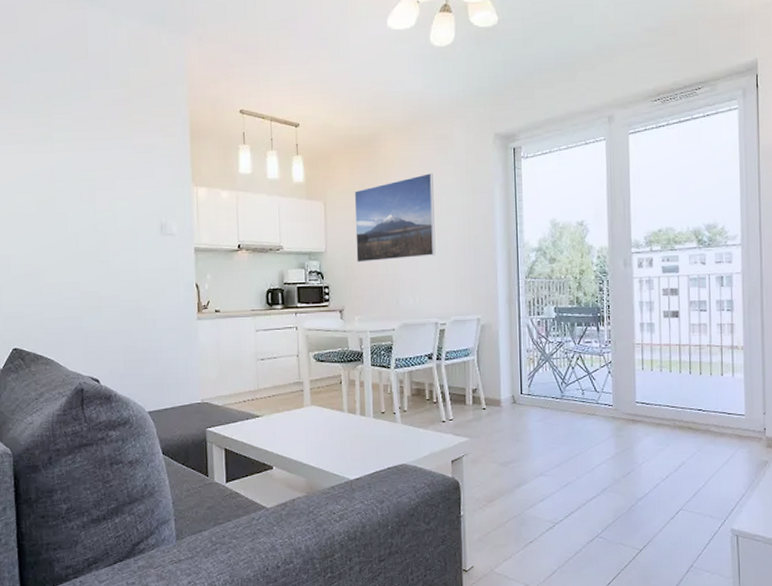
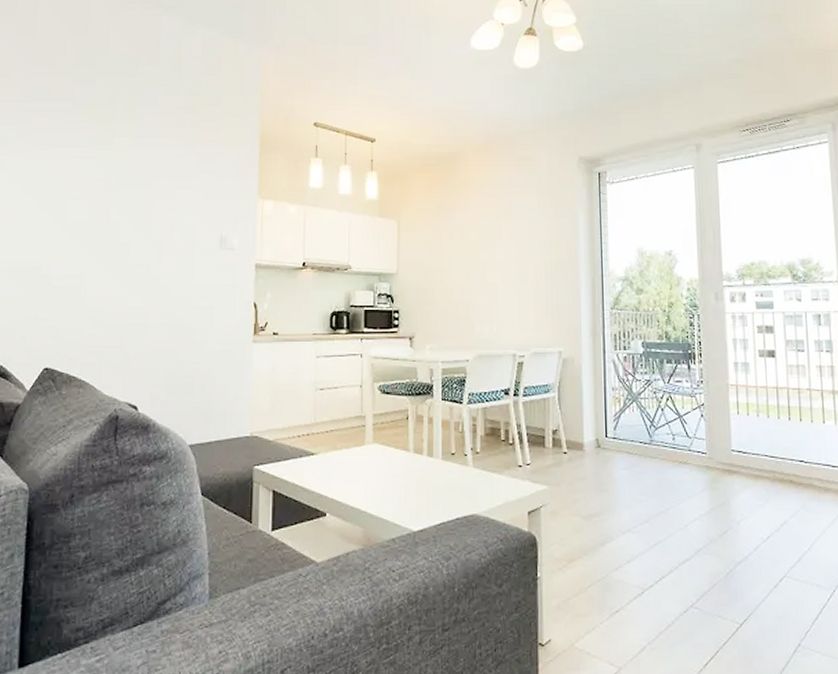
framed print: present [354,173,436,263] -> none [430,195,515,286]

